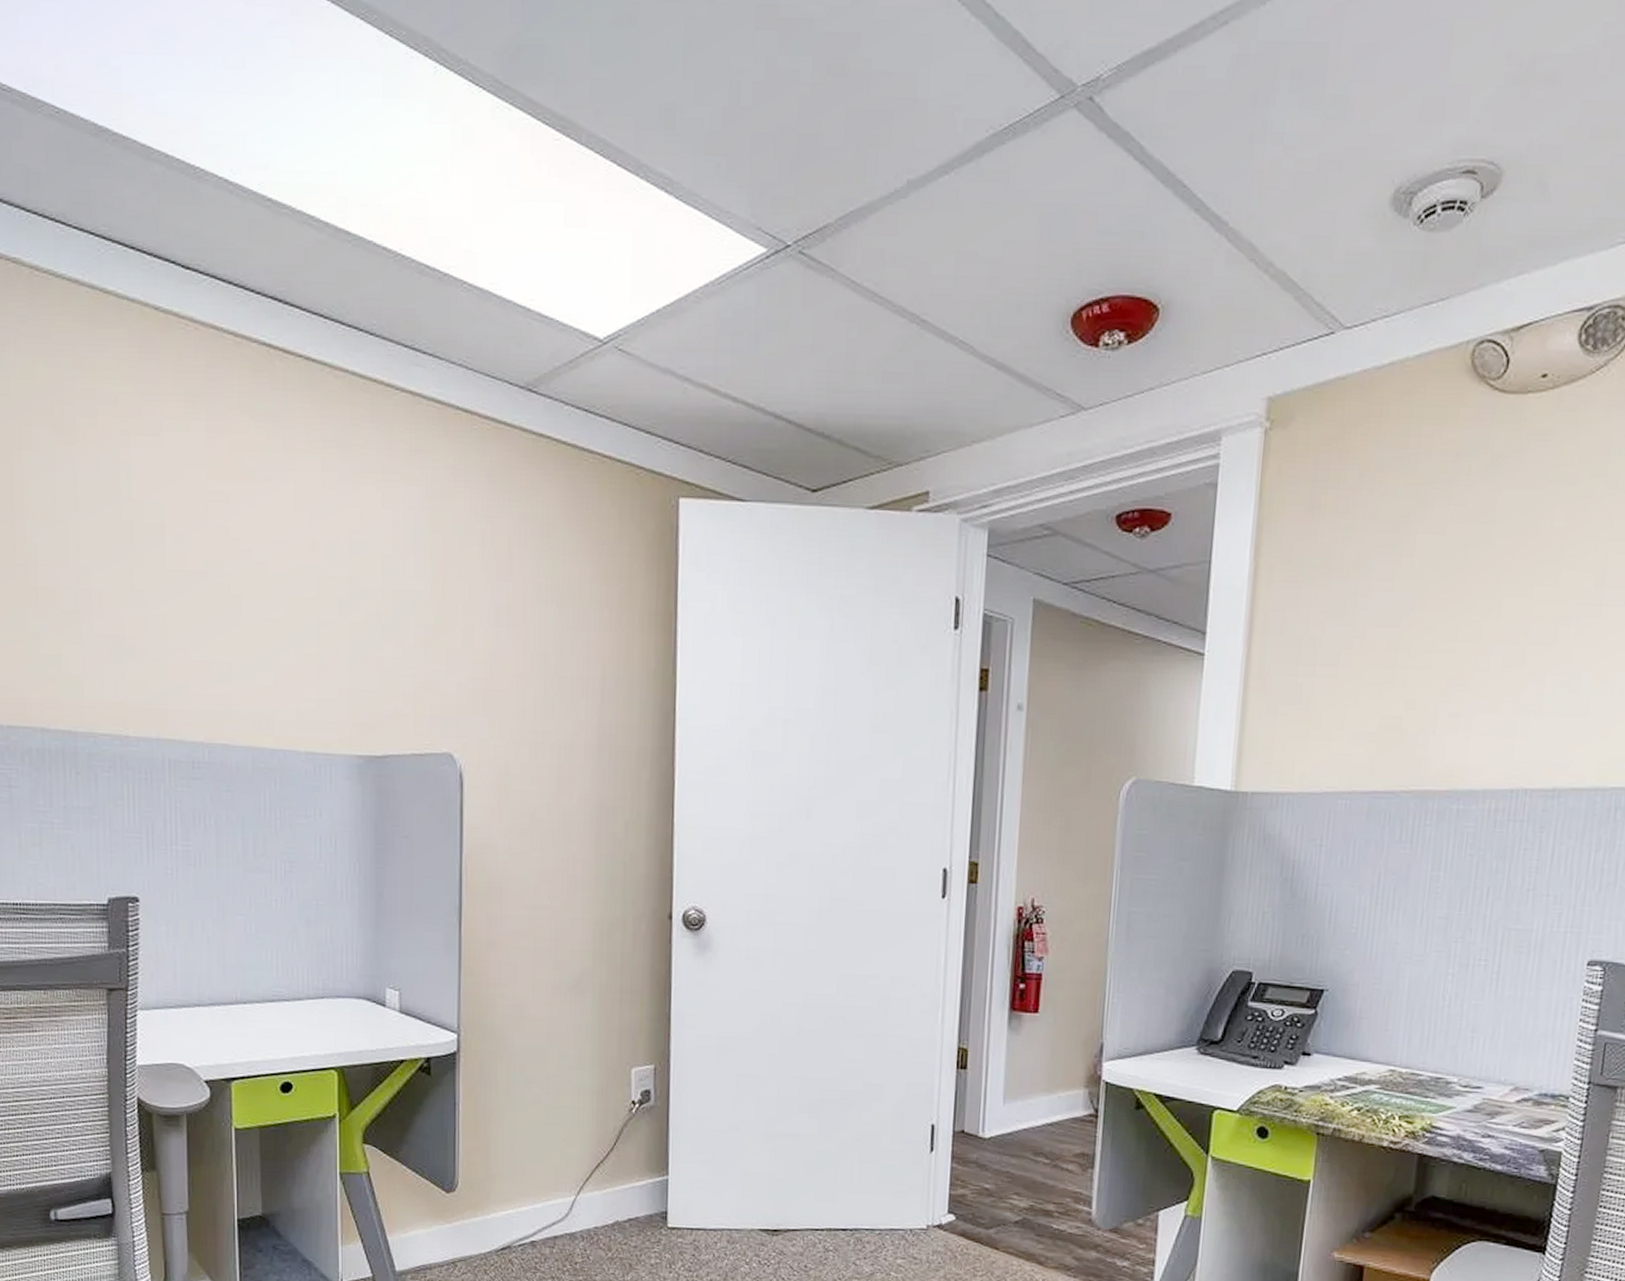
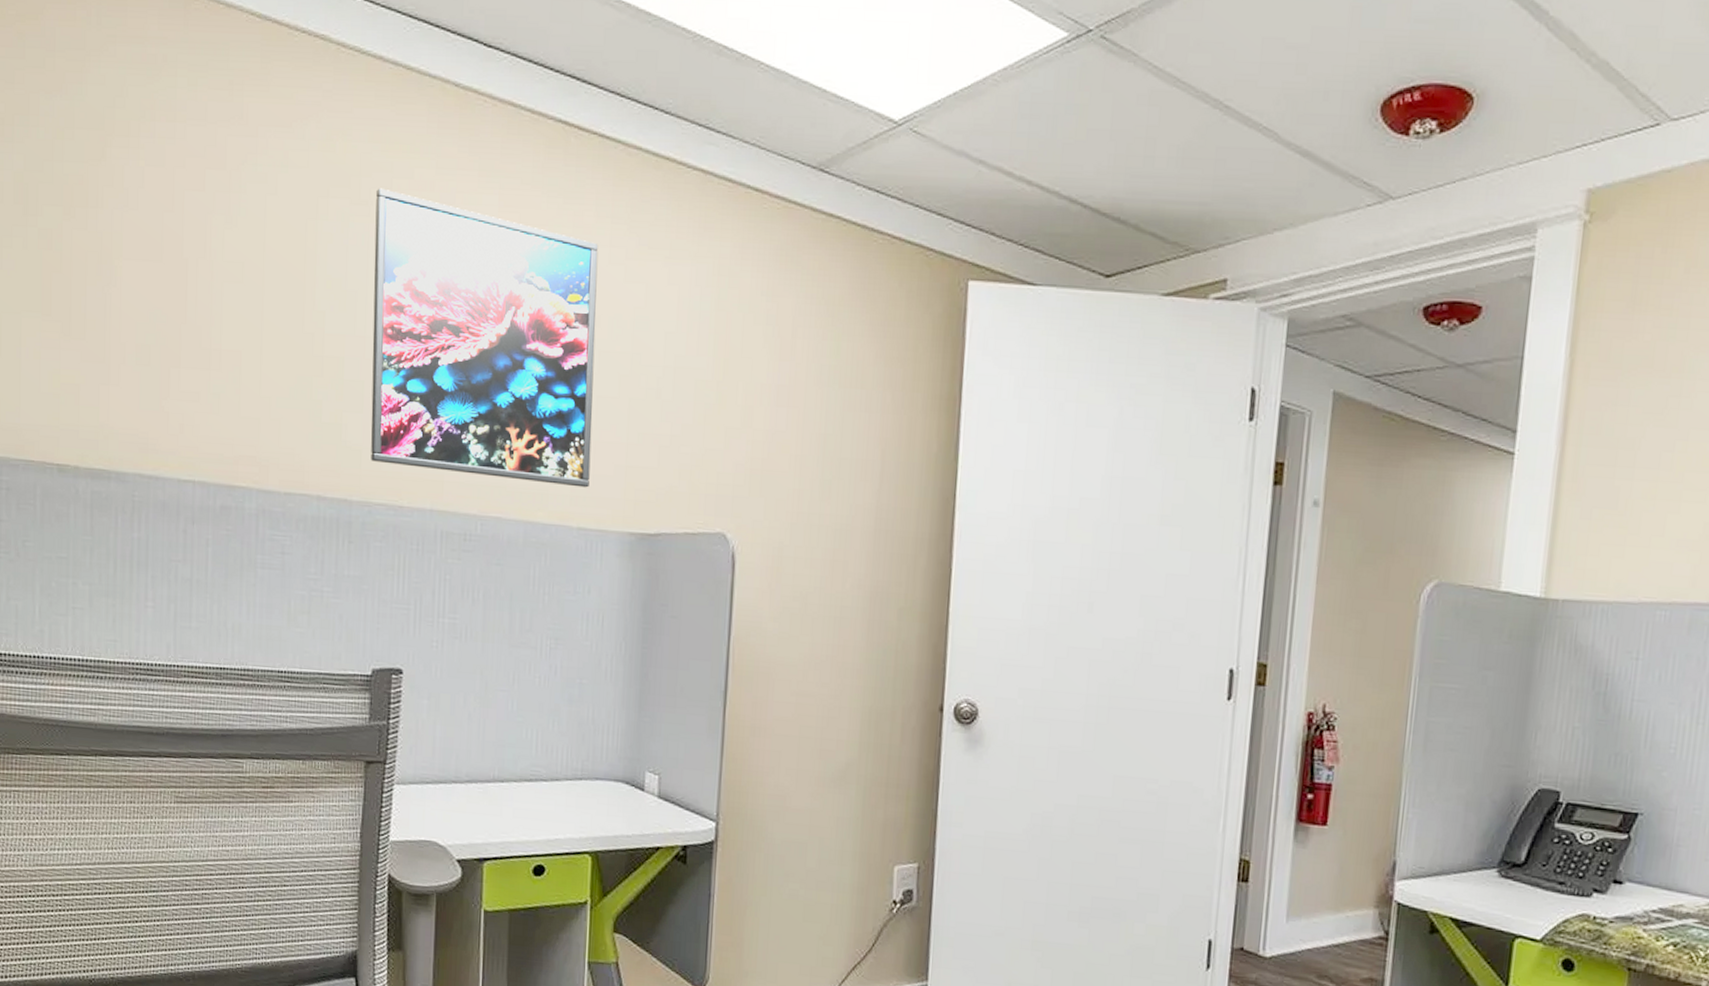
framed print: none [79,415,315,712] -> present [371,188,599,488]

